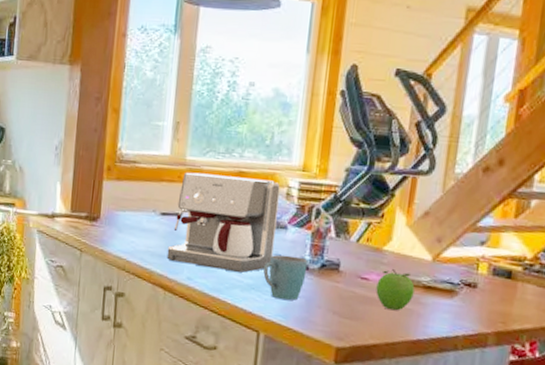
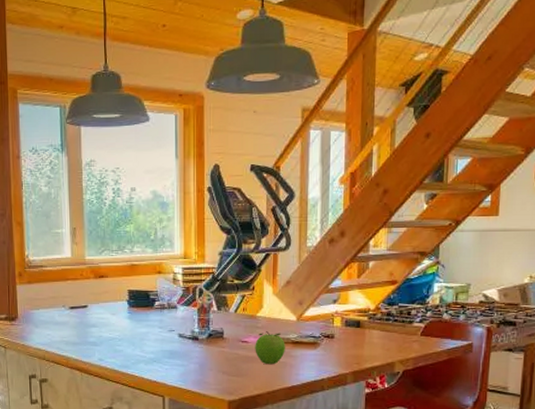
coffee maker: present [166,172,280,273] -> none [79,269,168,349]
mug: present [263,254,308,301] -> none [162,330,197,367]

